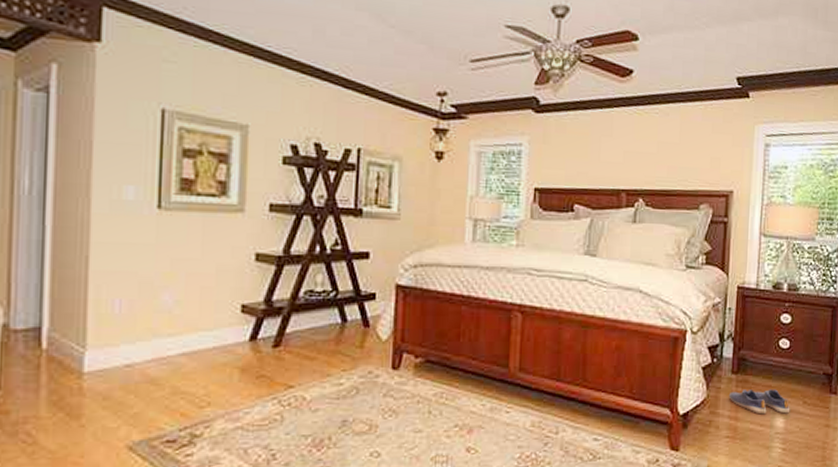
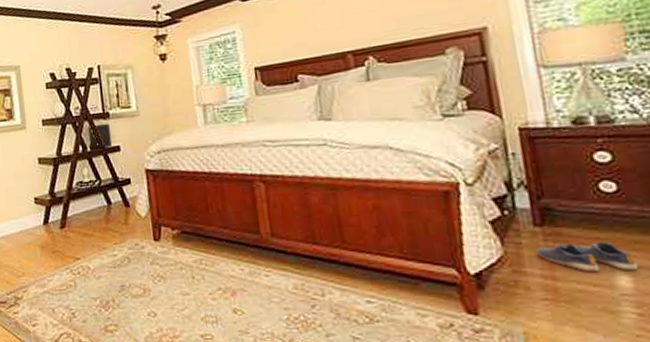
decorative box: none [330,221,362,253] -> present [87,123,112,150]

